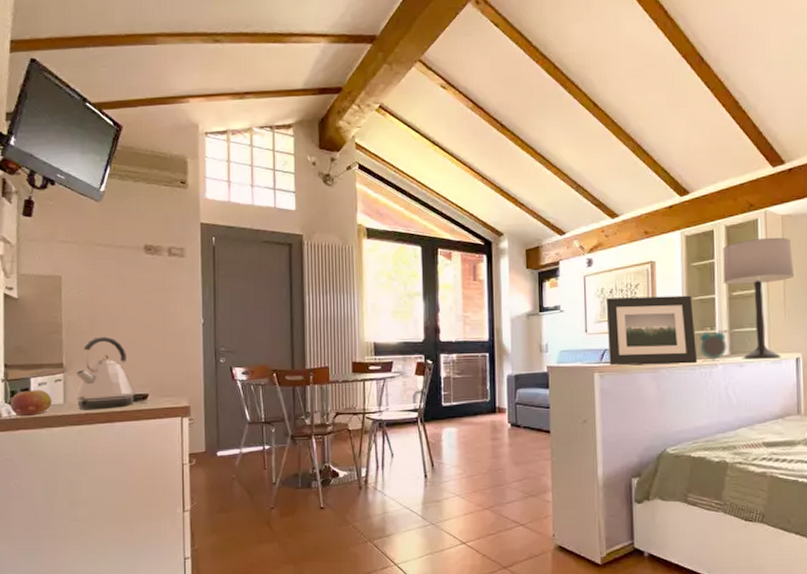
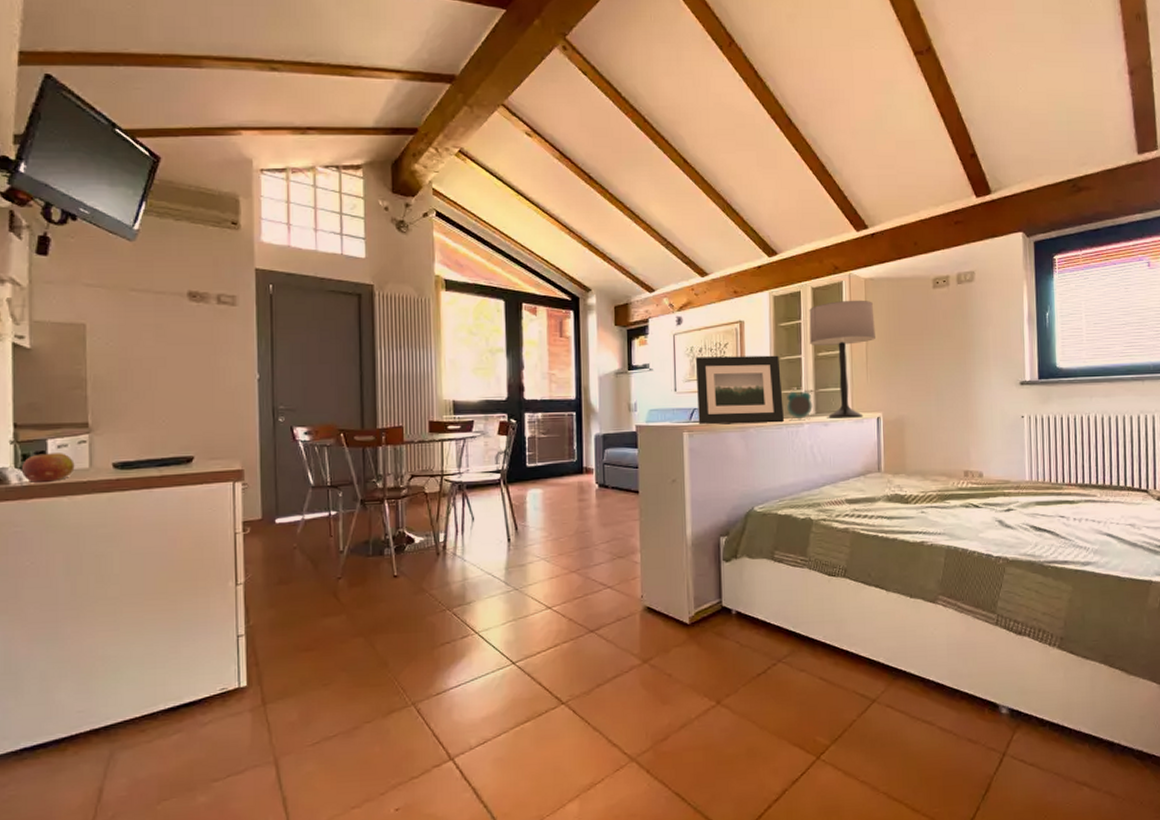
kettle: present [75,336,136,410] -> none [104,392,179,475]

